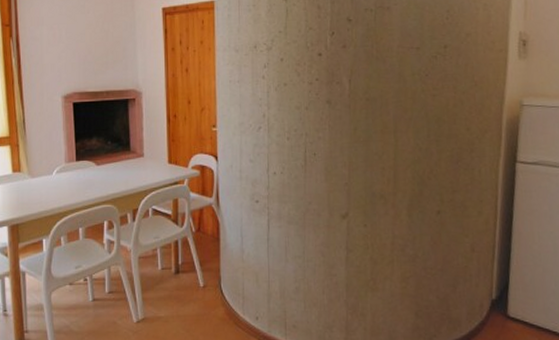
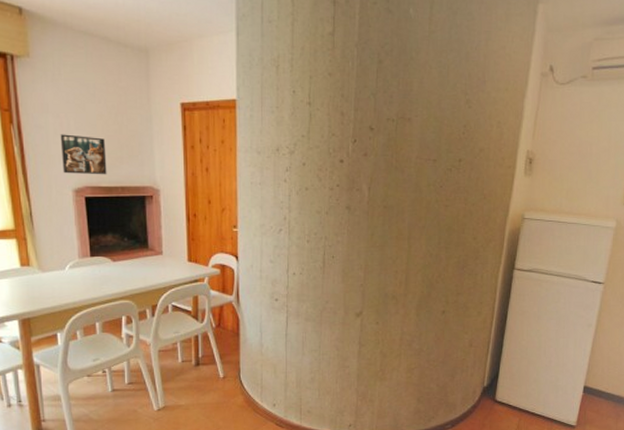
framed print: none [53,44,93,81] -> present [60,134,107,175]

